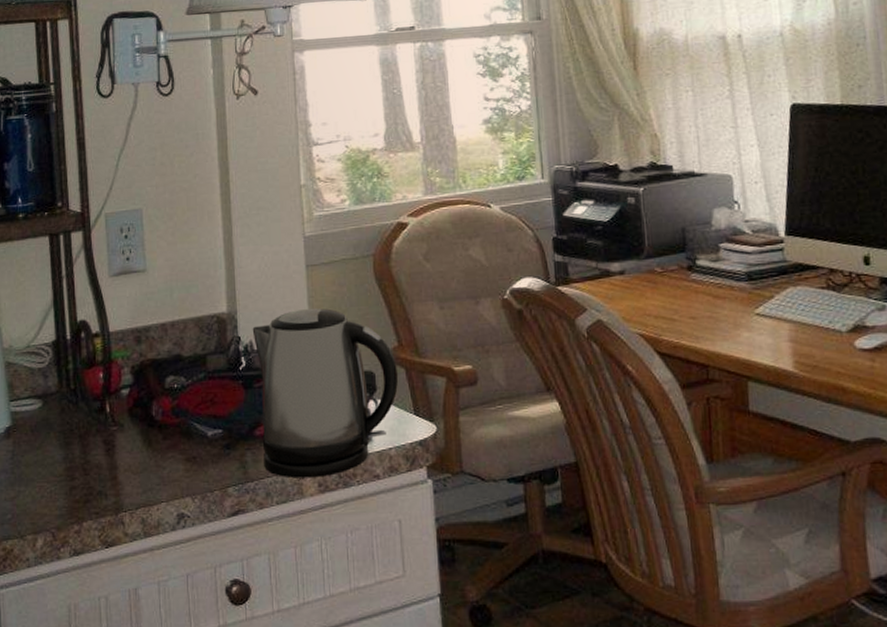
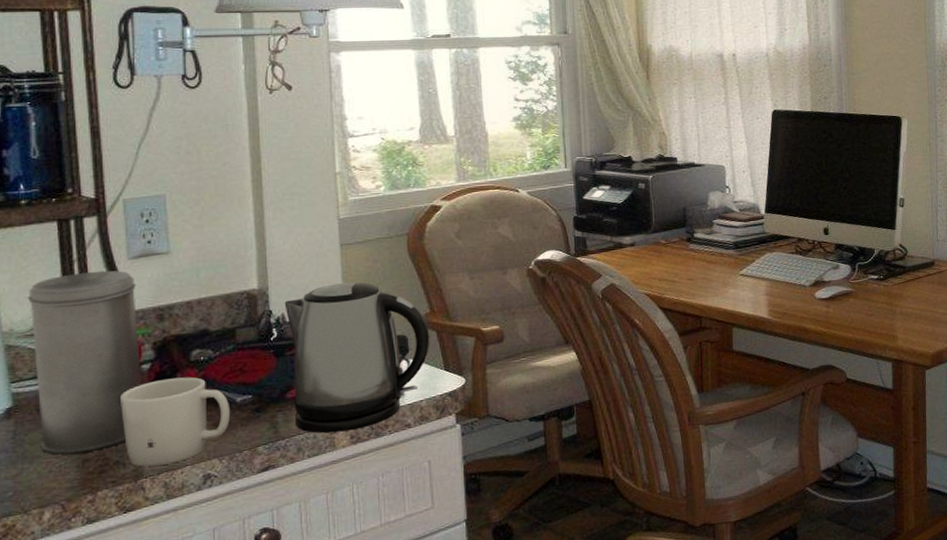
canister: none [24,288,121,480] -> present [28,270,141,455]
mug: none [103,405,203,501] -> present [120,376,231,467]

